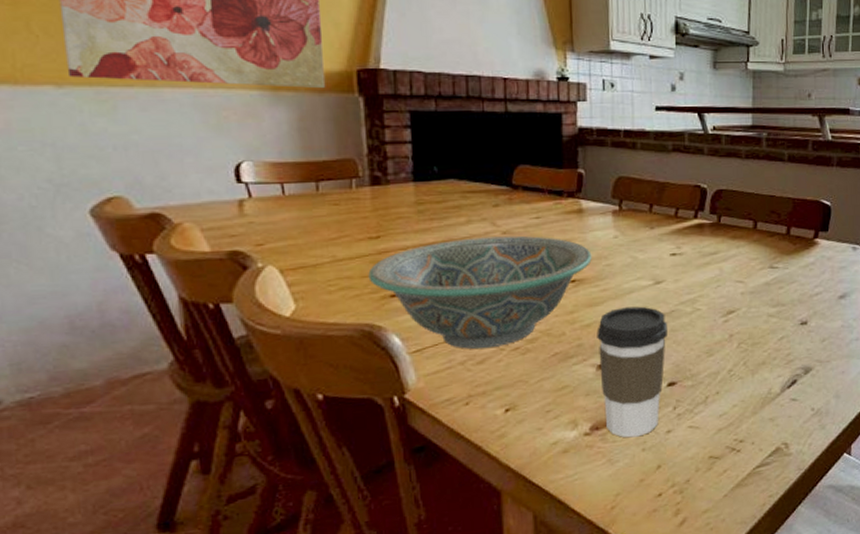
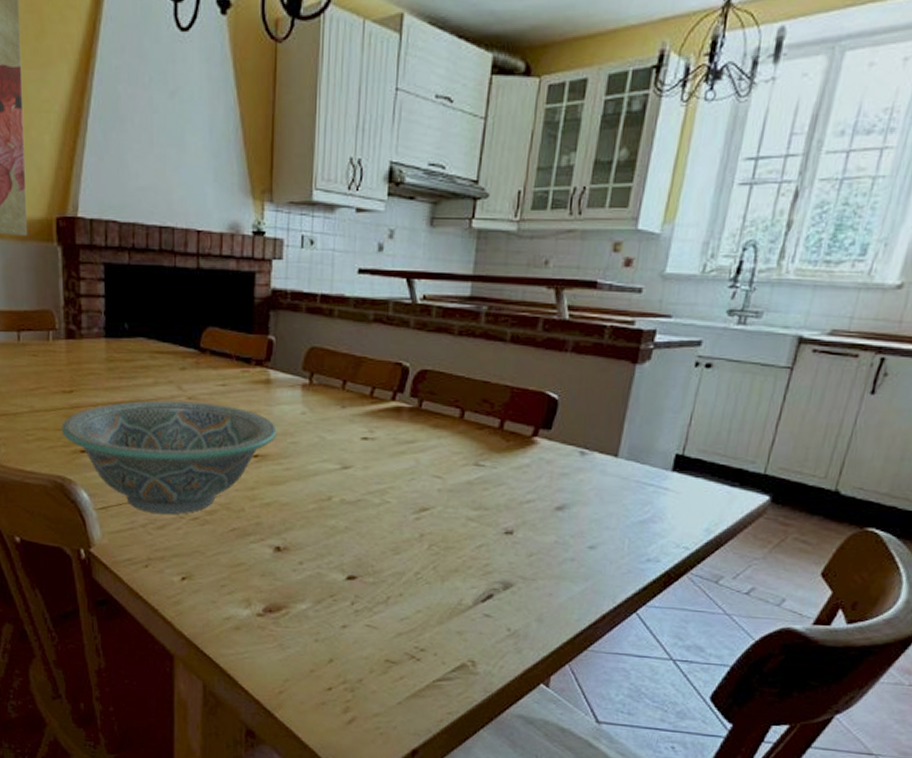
coffee cup: present [597,306,667,438] -> none [276,490,352,627]

